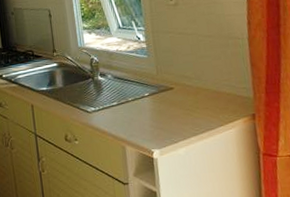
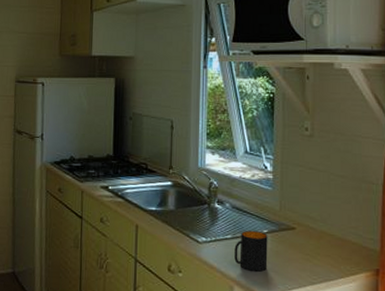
mug: none [121,95,153,131] -> present [234,230,268,272]

